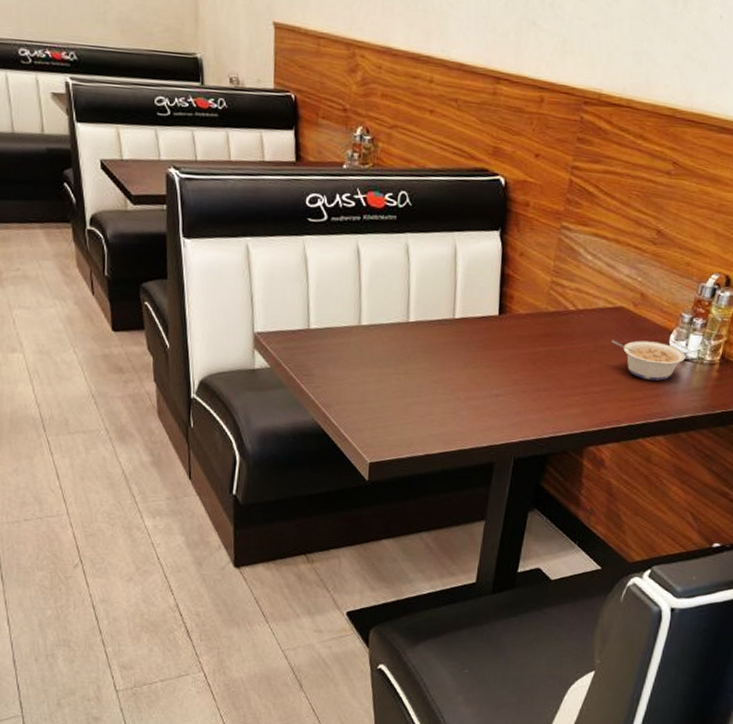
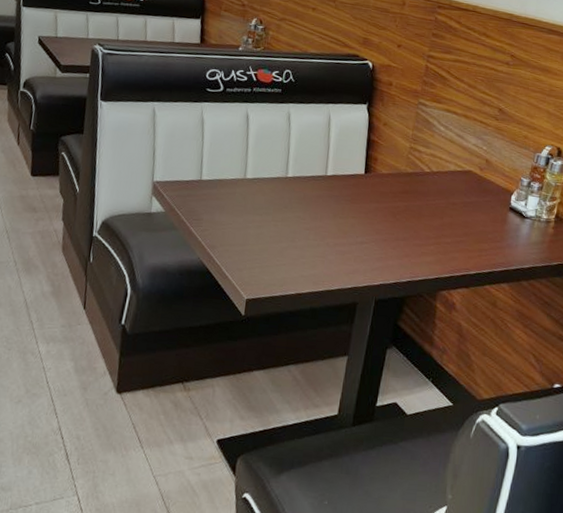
legume: present [612,340,686,381] -> none [461,198,525,235]

